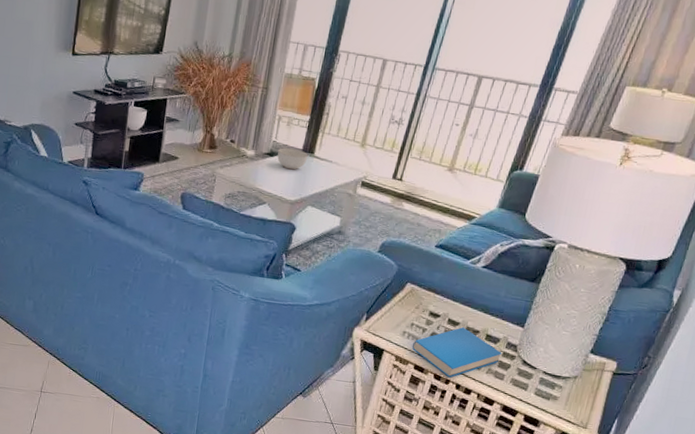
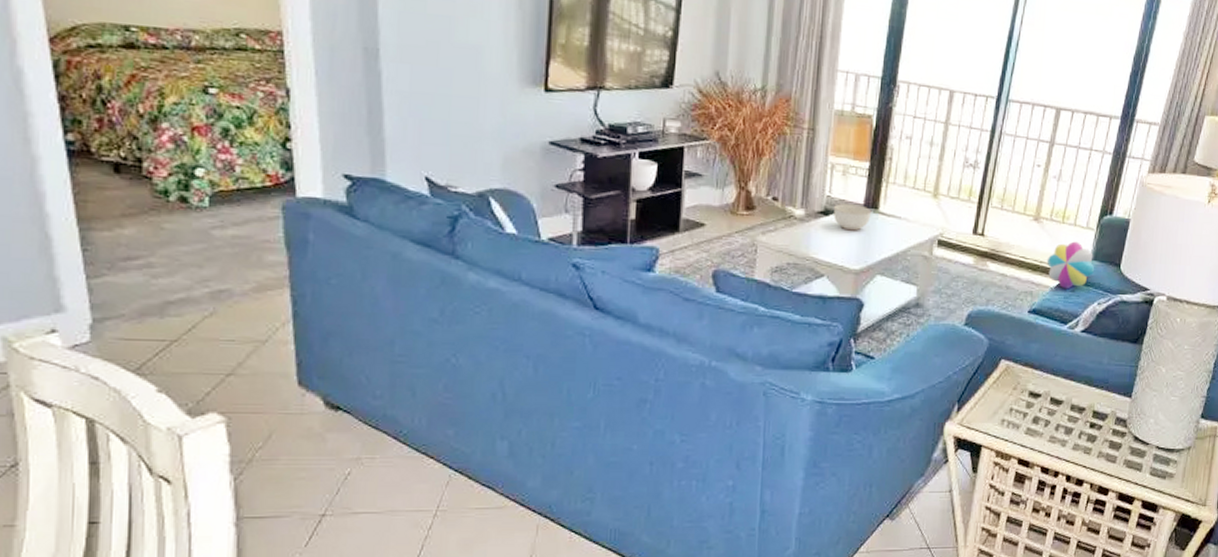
book: present [412,326,502,378] -> none [1014,405,1112,469]
beach ball: none [456,190,501,231] -> present [1046,241,1095,289]

